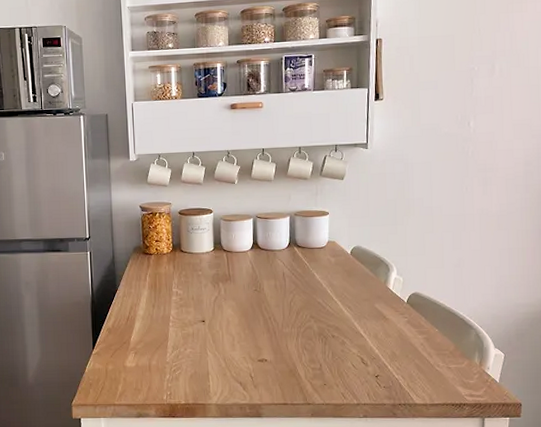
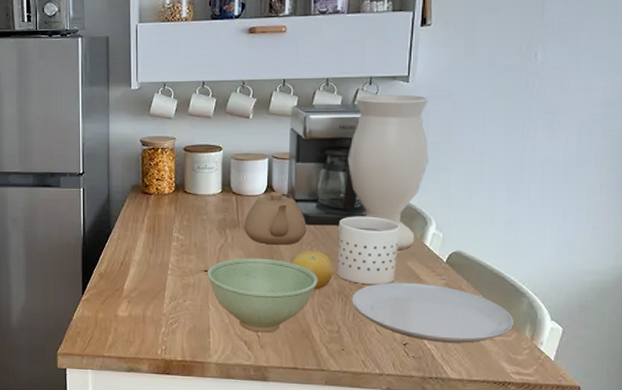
bowl: none [204,307,301,374] -> present [207,258,318,333]
teapot: none [234,247,289,295] -> present [244,192,307,245]
coffee maker: none [269,168,338,276] -> present [286,103,365,226]
fruit: none [276,298,314,333] -> present [290,250,334,290]
mug: none [315,265,368,326] -> present [336,216,400,285]
vase: none [320,159,388,294] -> present [347,94,429,250]
plate: none [330,322,465,373] -> present [352,282,513,343]

